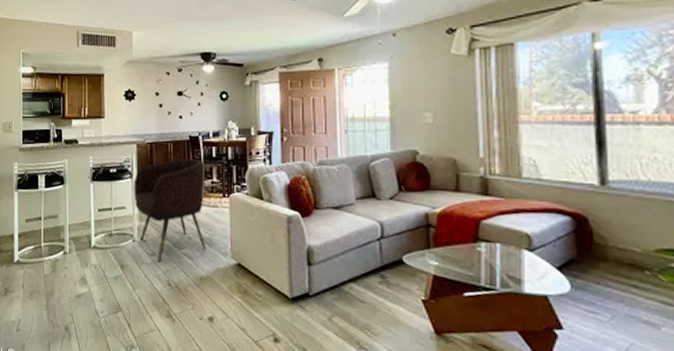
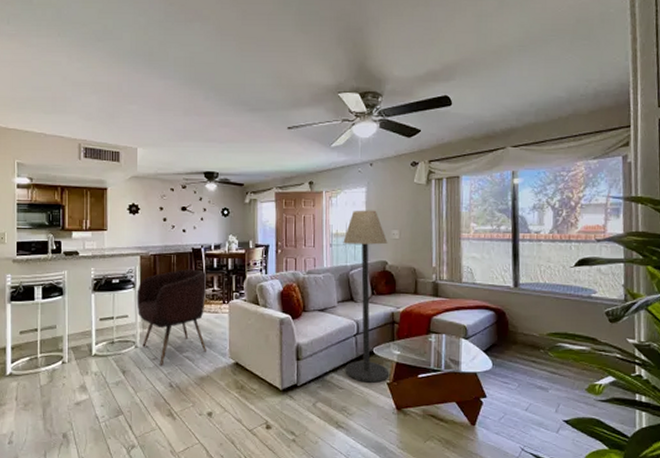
floor lamp: none [361,89,425,299] -> present [343,210,390,383]

